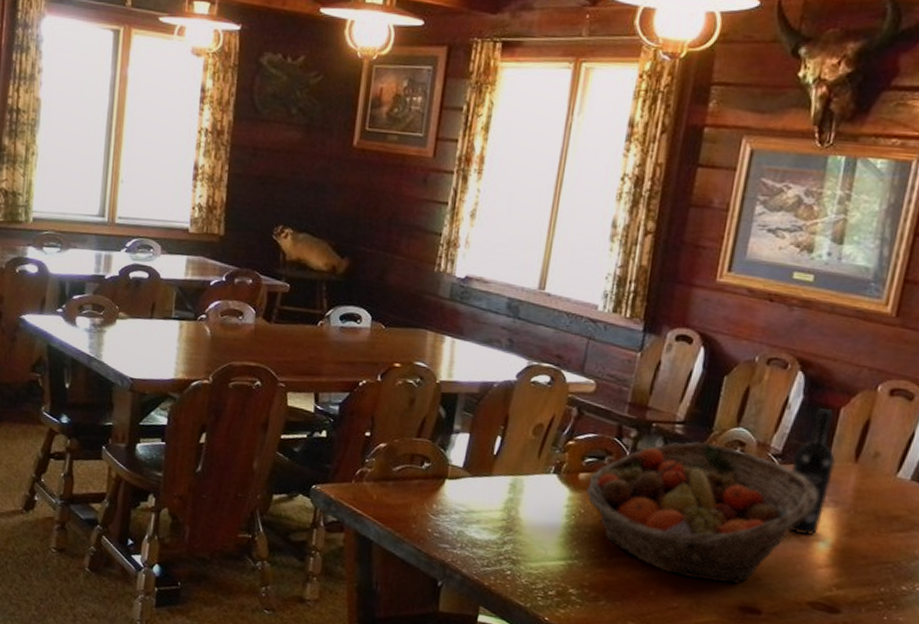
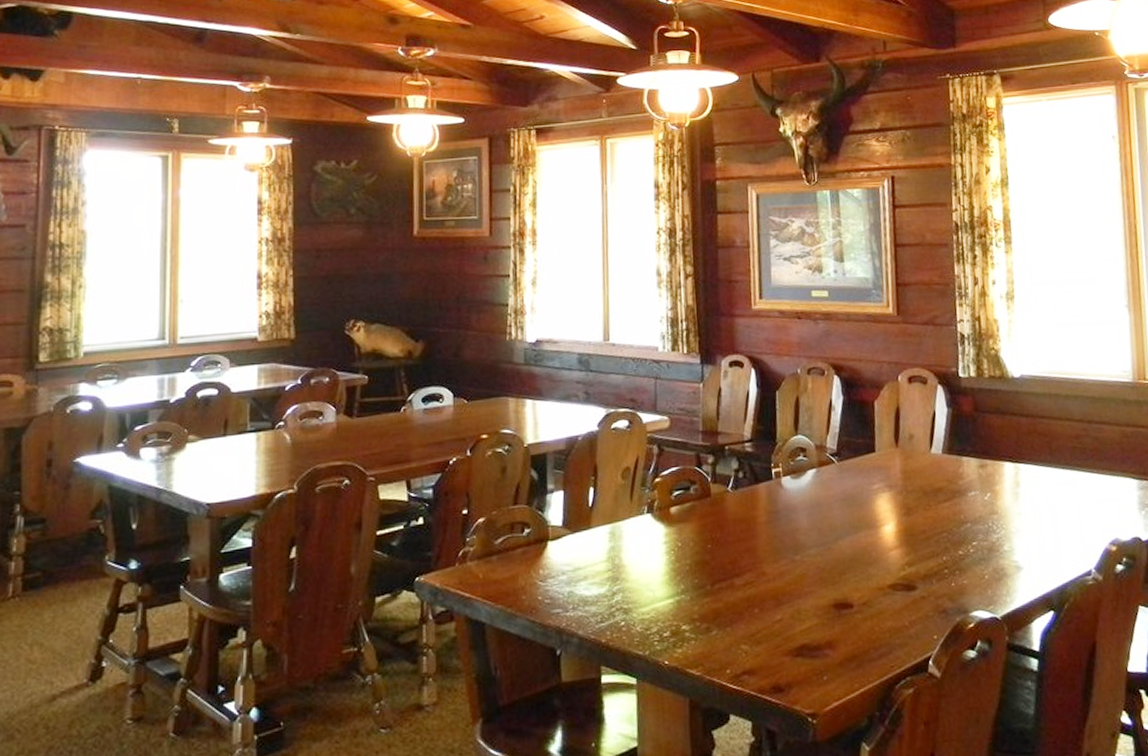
fruit basket: present [585,441,818,584] -> none [679,455,875,588]
wine bottle: present [788,408,835,535] -> none [847,404,883,524]

